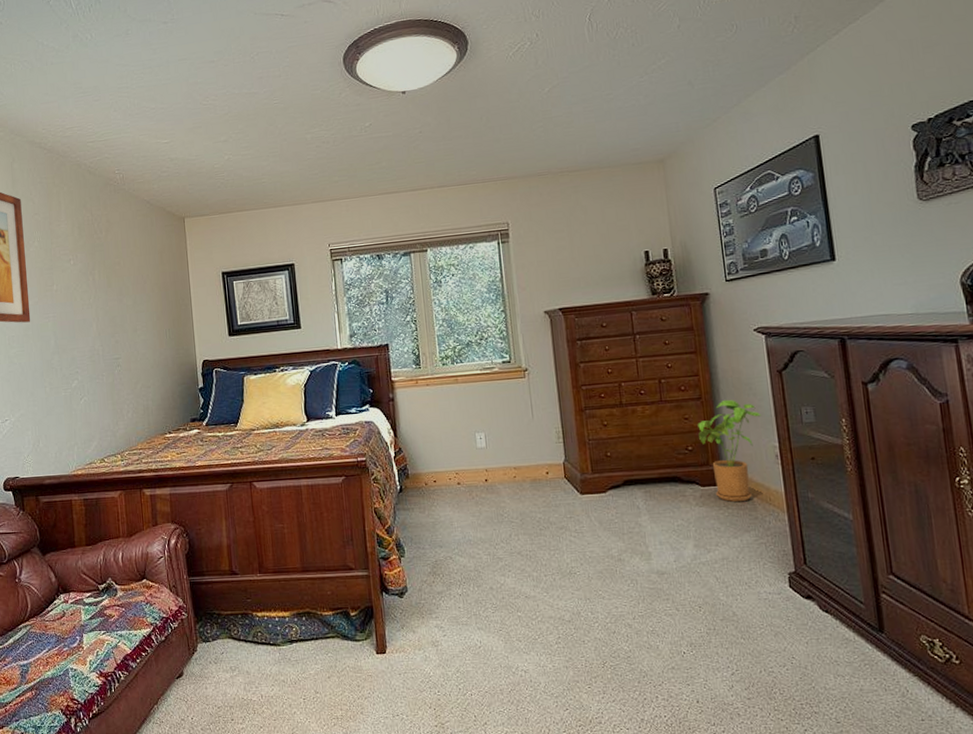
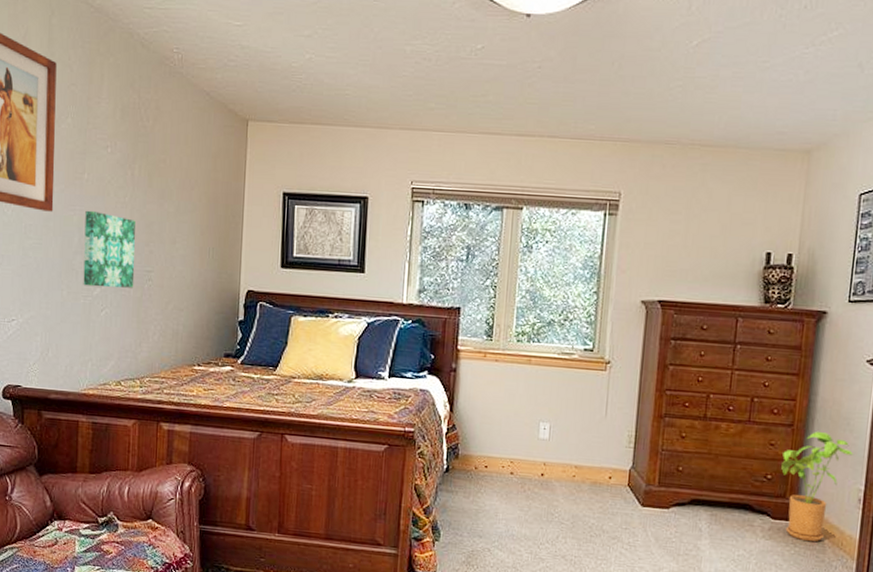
wall art: none [58,315,106,380] -> present [83,210,135,288]

